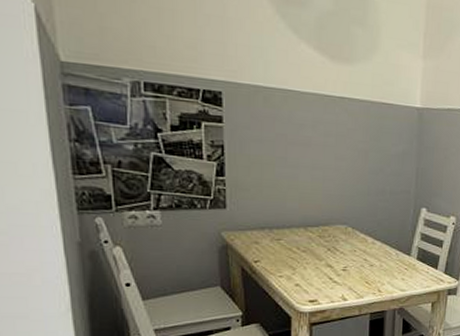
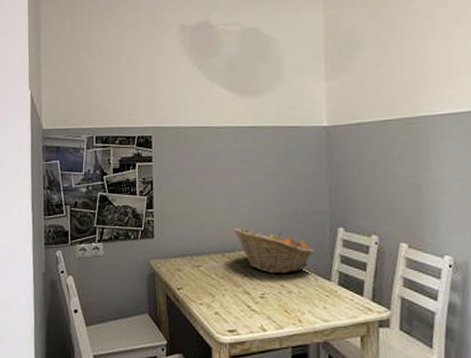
fruit basket: none [318,201,397,249] -> present [233,227,314,274]

